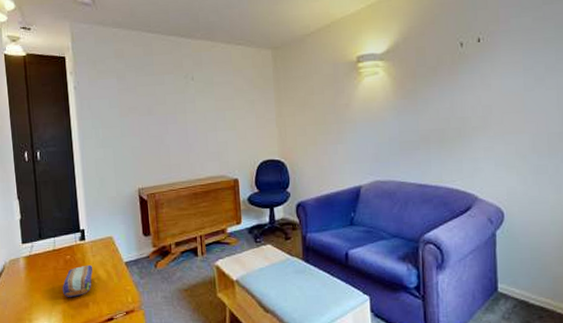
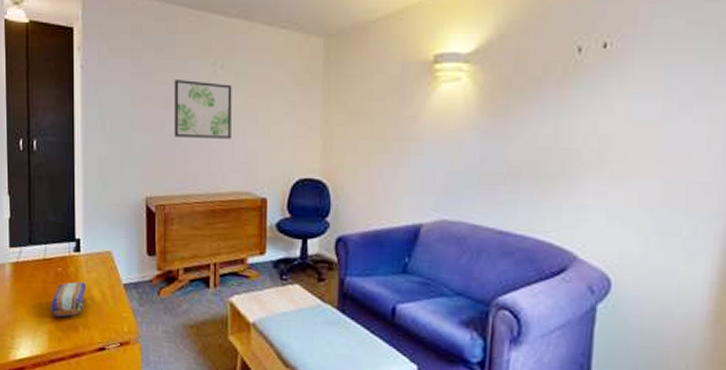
wall art: none [154,91,205,138] -> present [173,80,232,139]

